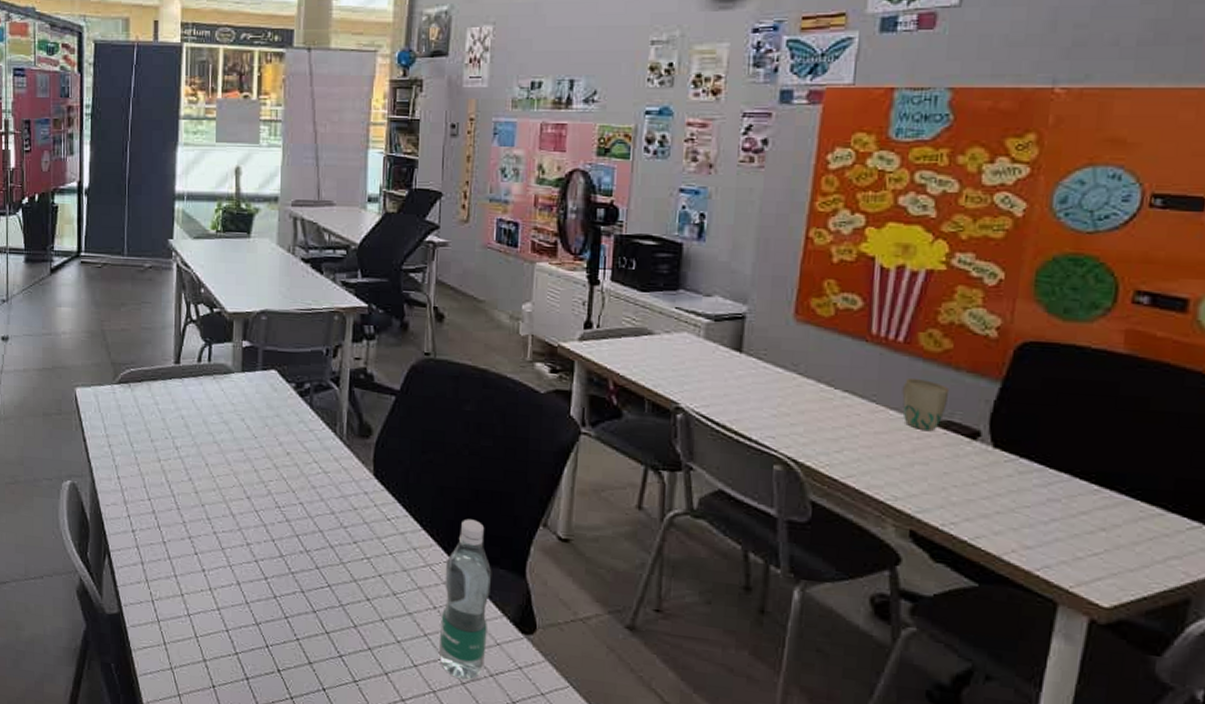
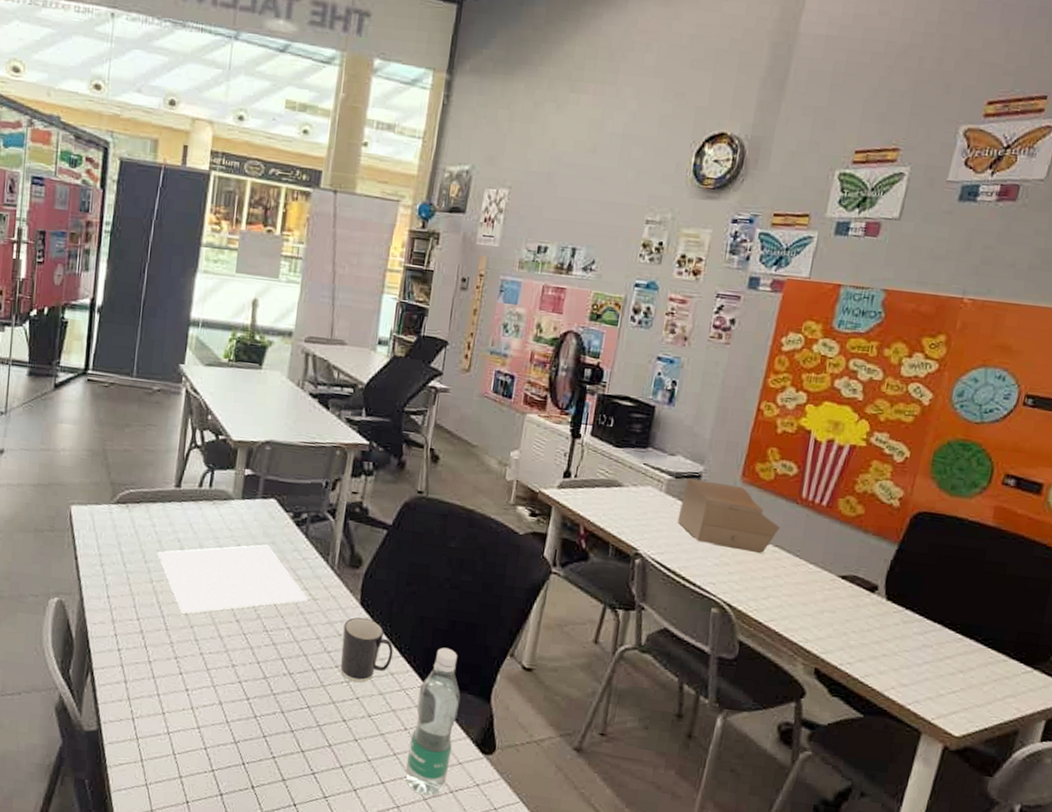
paper sheet: none [164,418,318,492] -> present [158,544,307,614]
mug: none [358,489,414,559] -> present [340,617,393,683]
sewing box: none [722,321,848,400] -> present [677,478,780,553]
mug: present [902,377,950,430] -> none [819,537,858,583]

